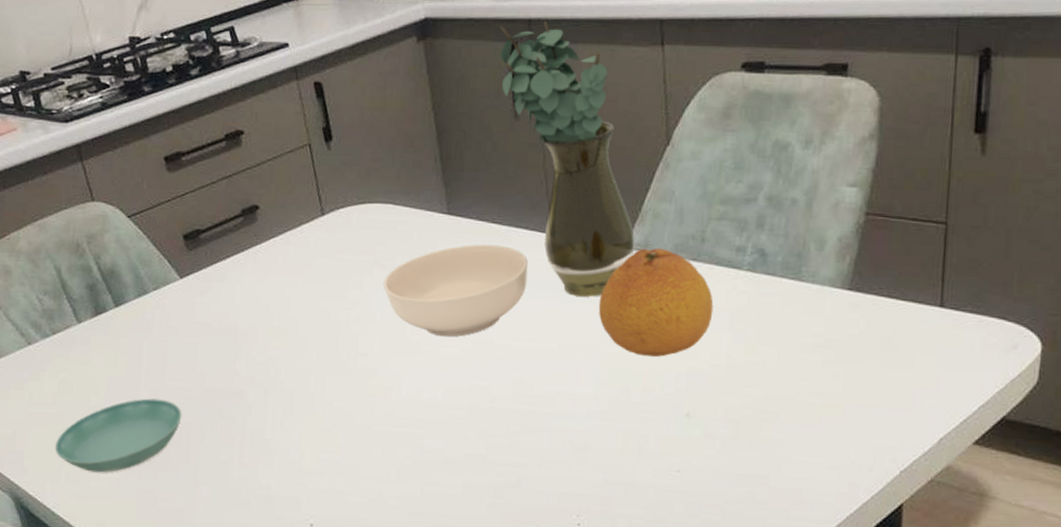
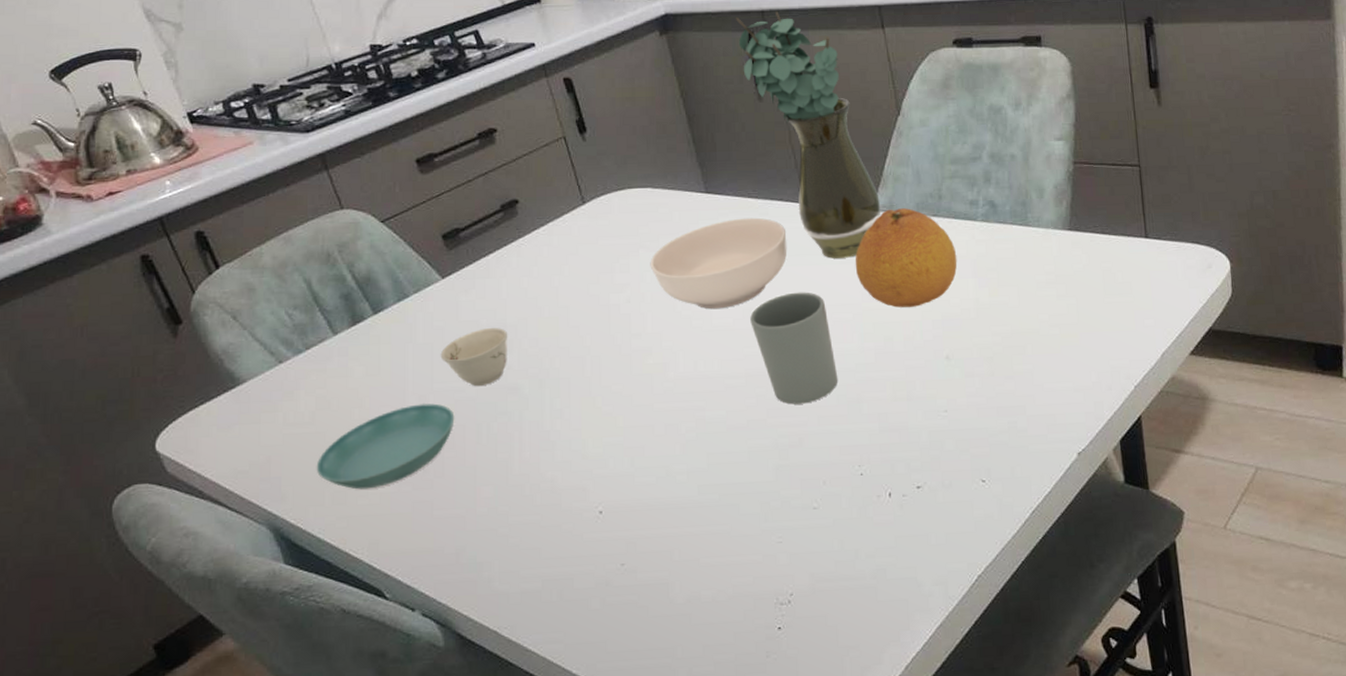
teacup: none [173,332,238,389] -> present [440,328,508,387]
mug: none [480,327,566,445] -> present [750,292,838,405]

